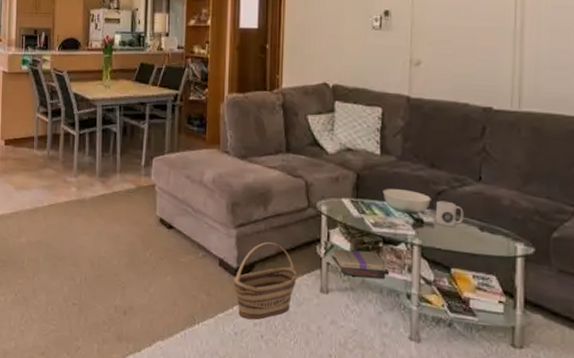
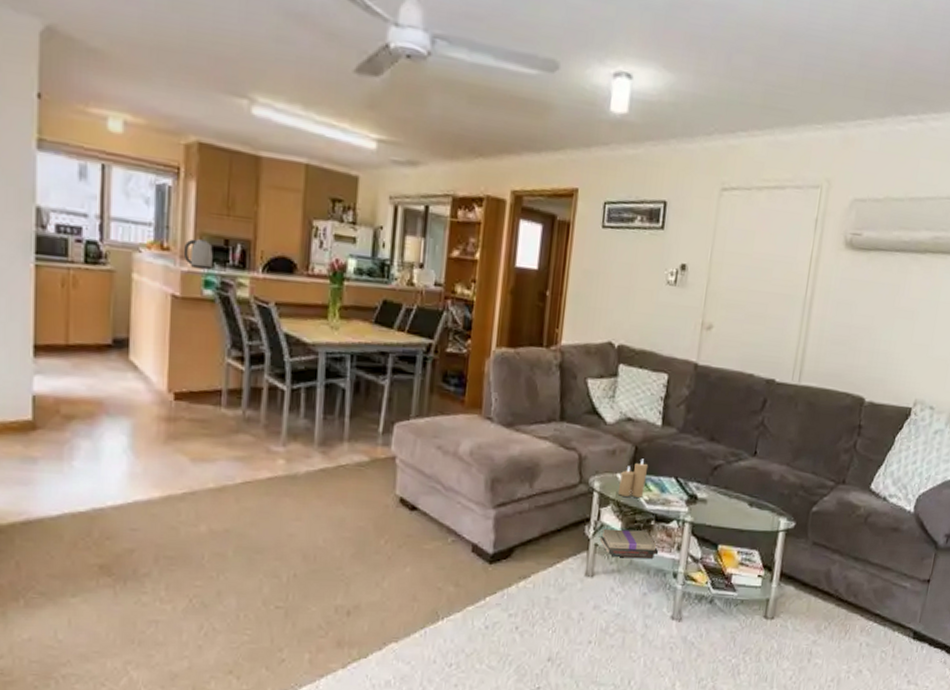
kettle: none [9,32,27,52] -> present [183,239,213,270]
basket: present [234,242,296,320] -> none [488,523,561,611]
candle: none [344,185,372,221] -> present [617,458,649,498]
bowl: present [382,188,431,215] -> none [659,462,707,491]
mug: present [435,200,464,228] -> none [708,475,737,503]

